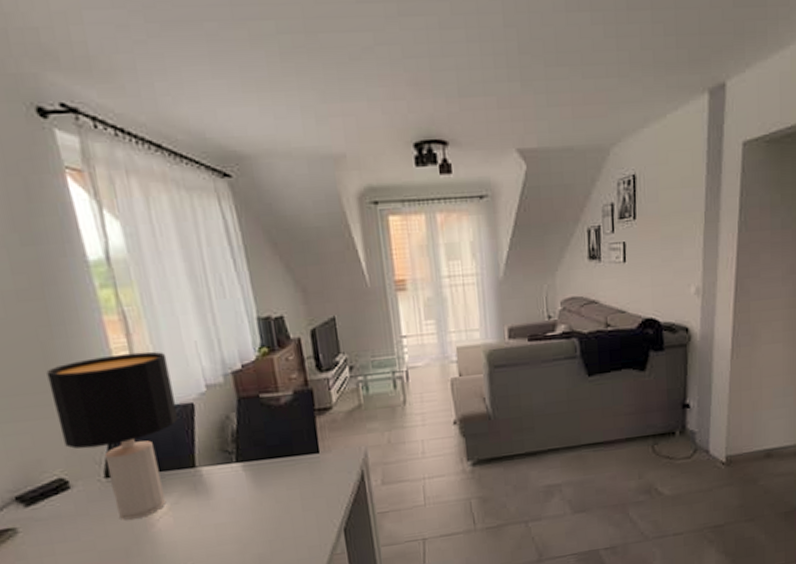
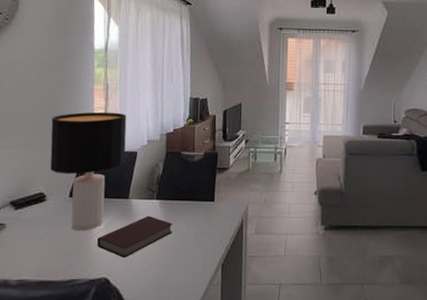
book: none [162,484,269,543] -> present [97,215,173,258]

